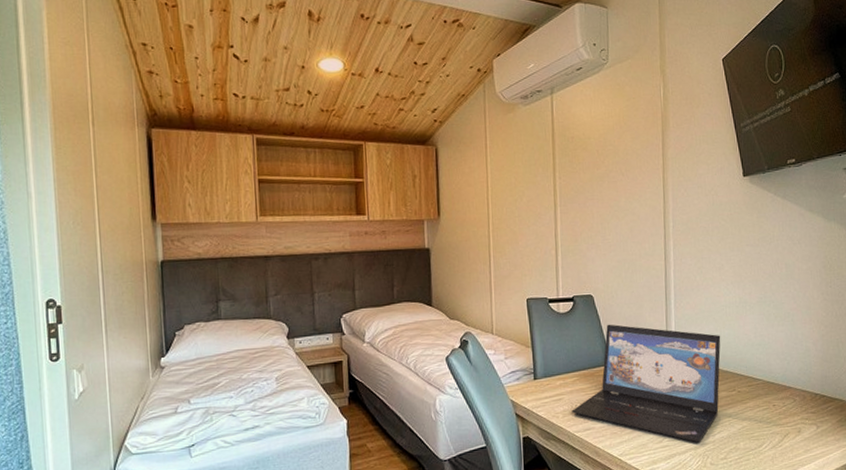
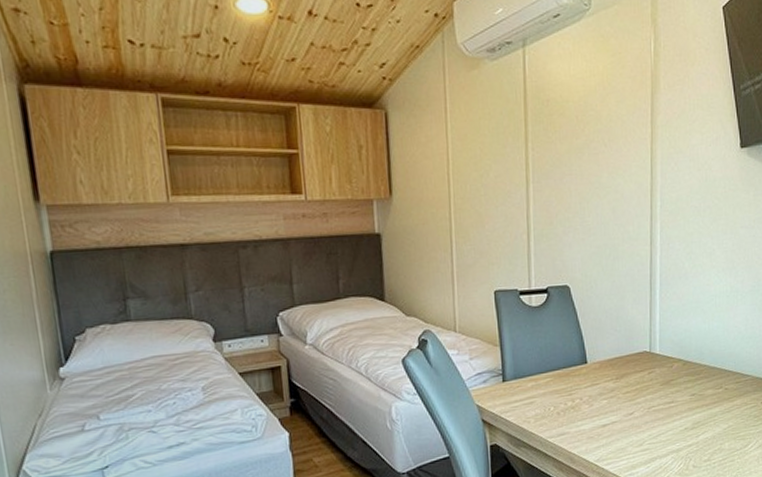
laptop: present [572,324,721,444] -> none [544,318,709,446]

